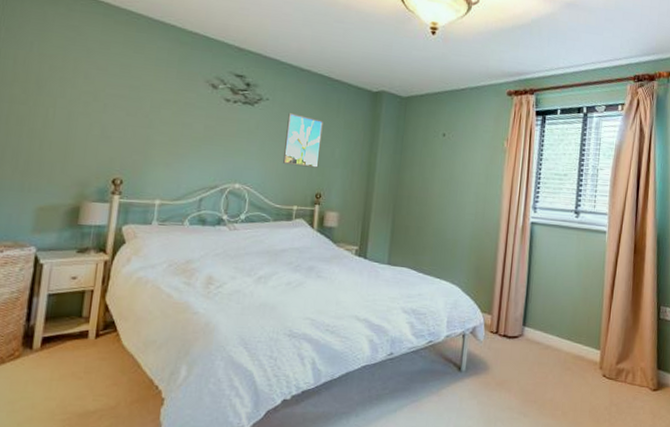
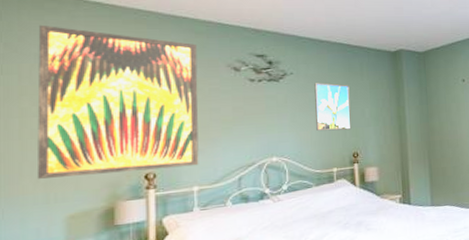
wall art: none [16,14,180,179] -> present [36,25,199,179]

